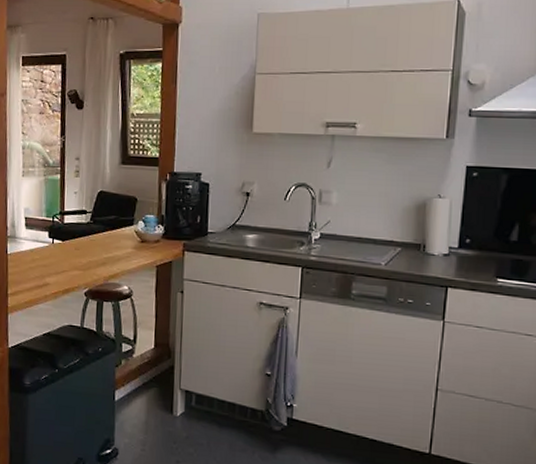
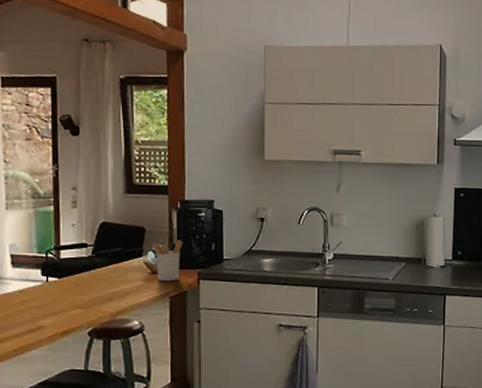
utensil holder: none [142,211,171,250] -> present [151,240,183,281]

